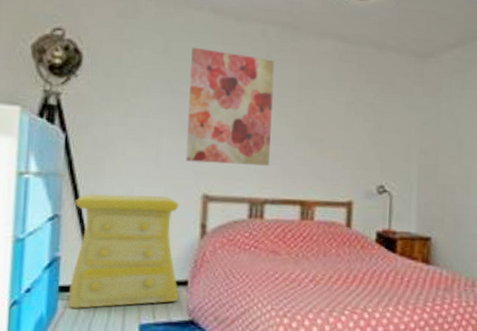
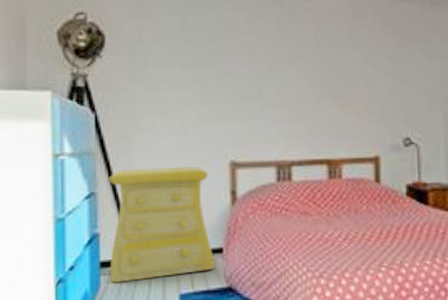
wall art: present [186,47,275,166] -> none [207,17,294,131]

